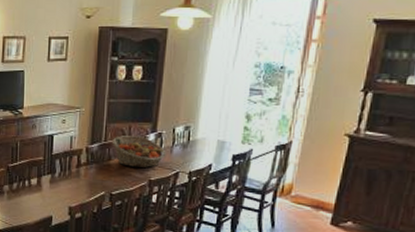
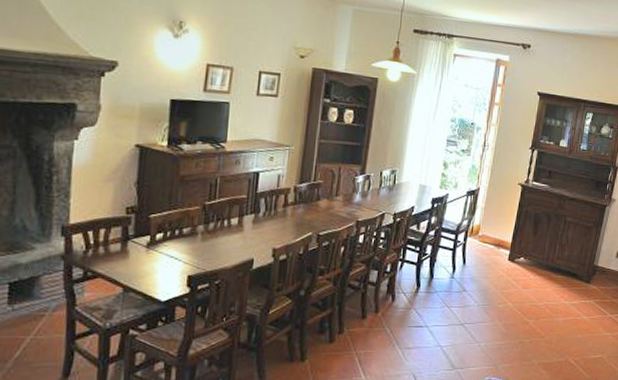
fruit basket: present [111,136,166,169] -> none [321,176,374,209]

